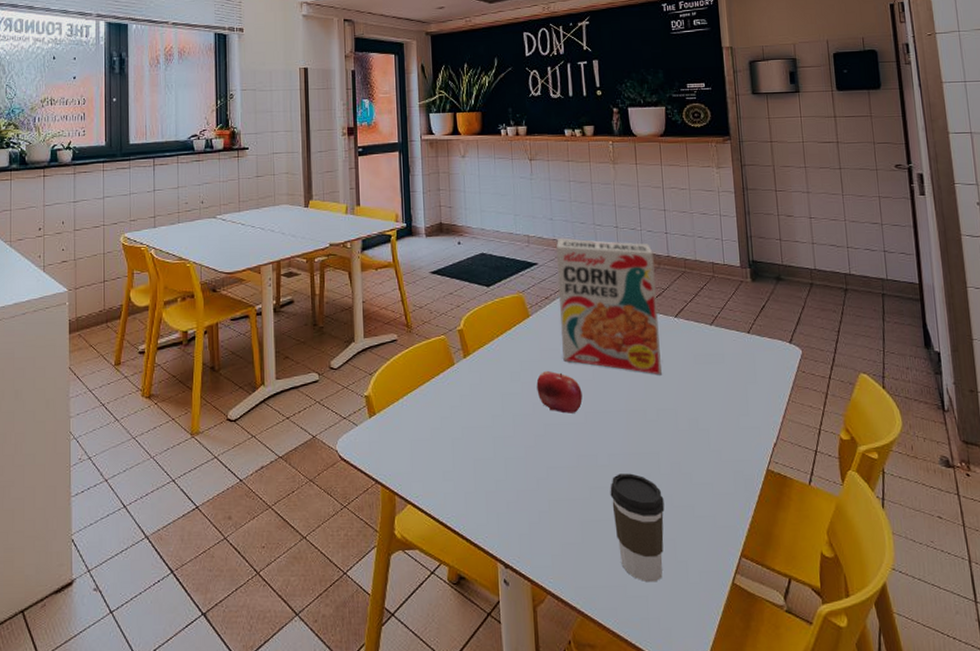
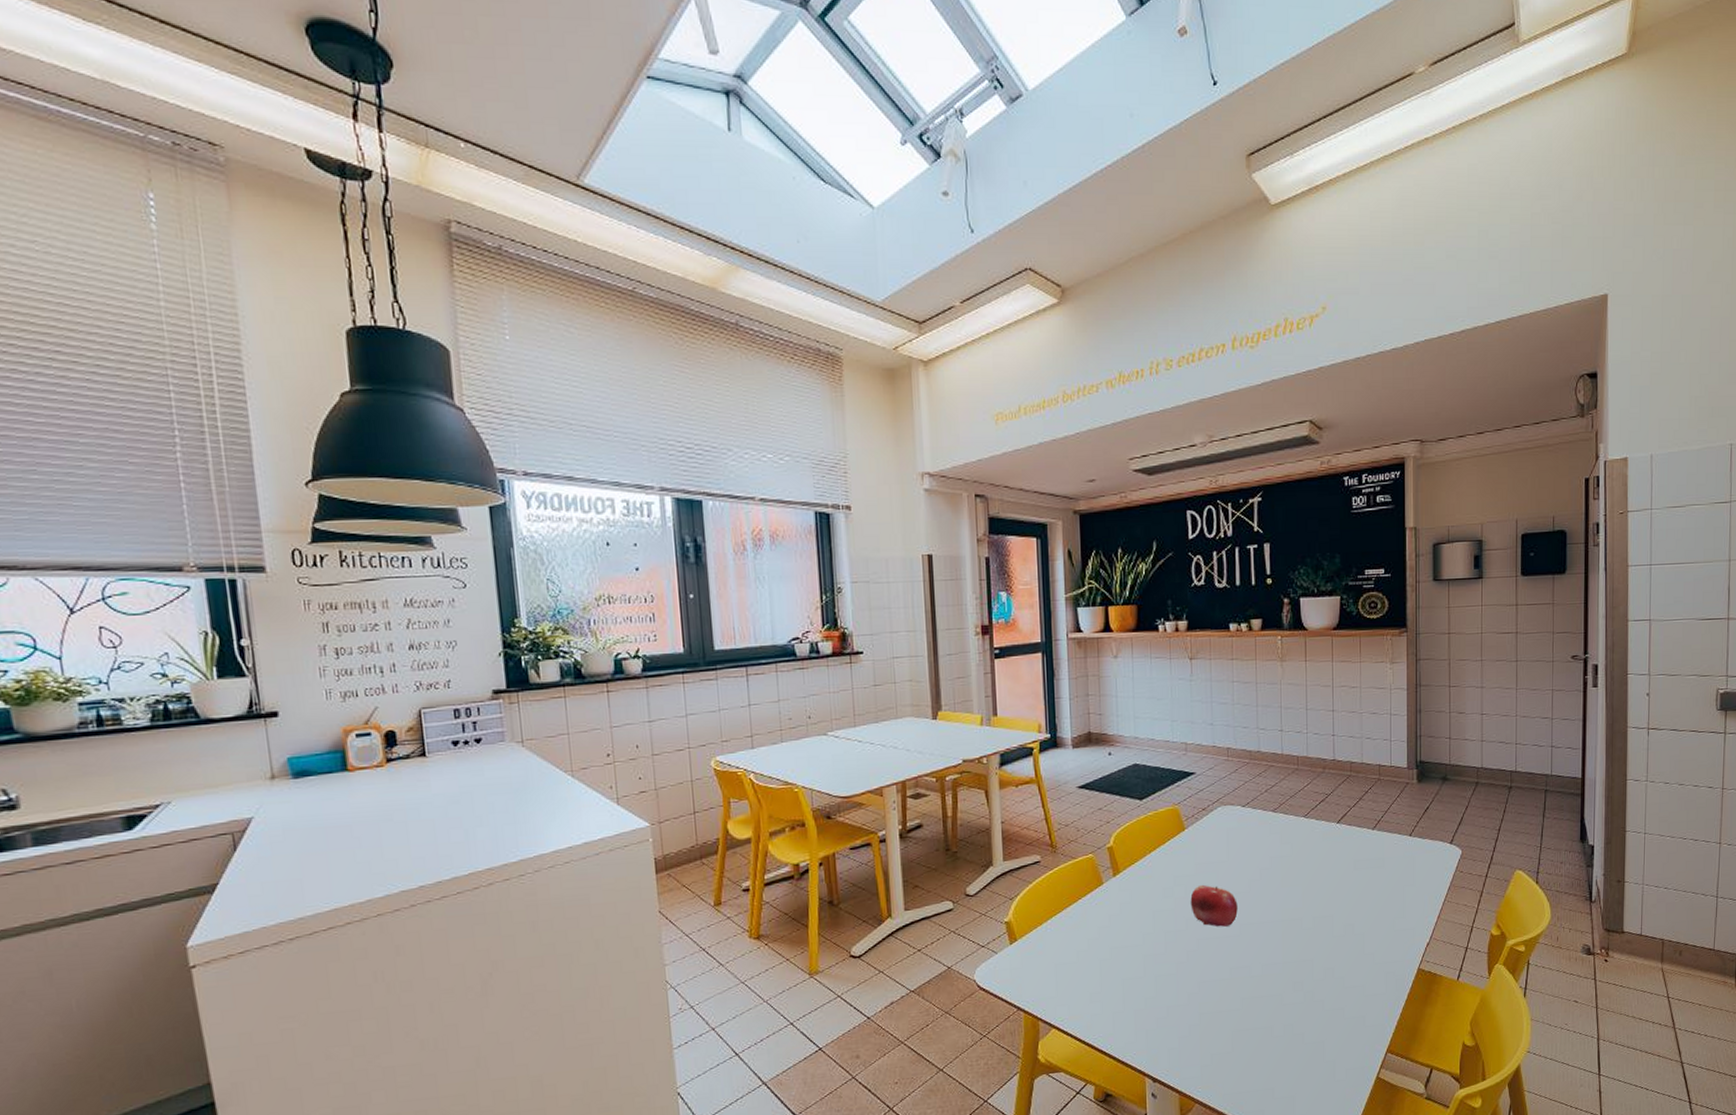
cereal box: present [555,238,662,375] -> none [1215,744,1320,883]
coffee cup: present [610,473,665,583] -> none [1262,981,1315,1084]

